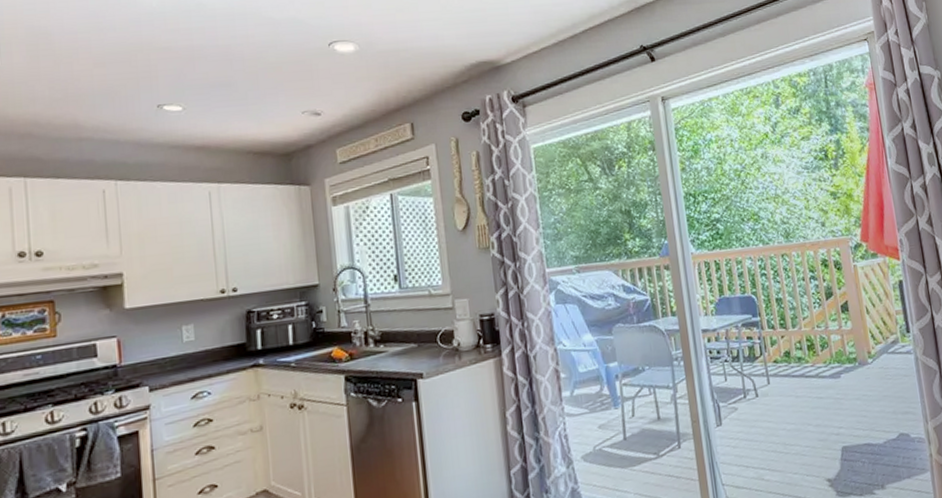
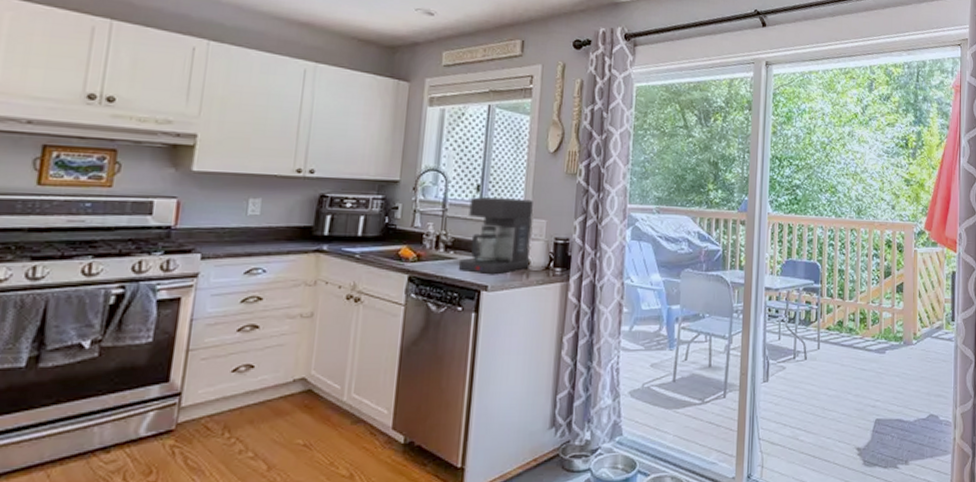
coffee maker: none [390,281,459,363] -> present [459,197,533,275]

